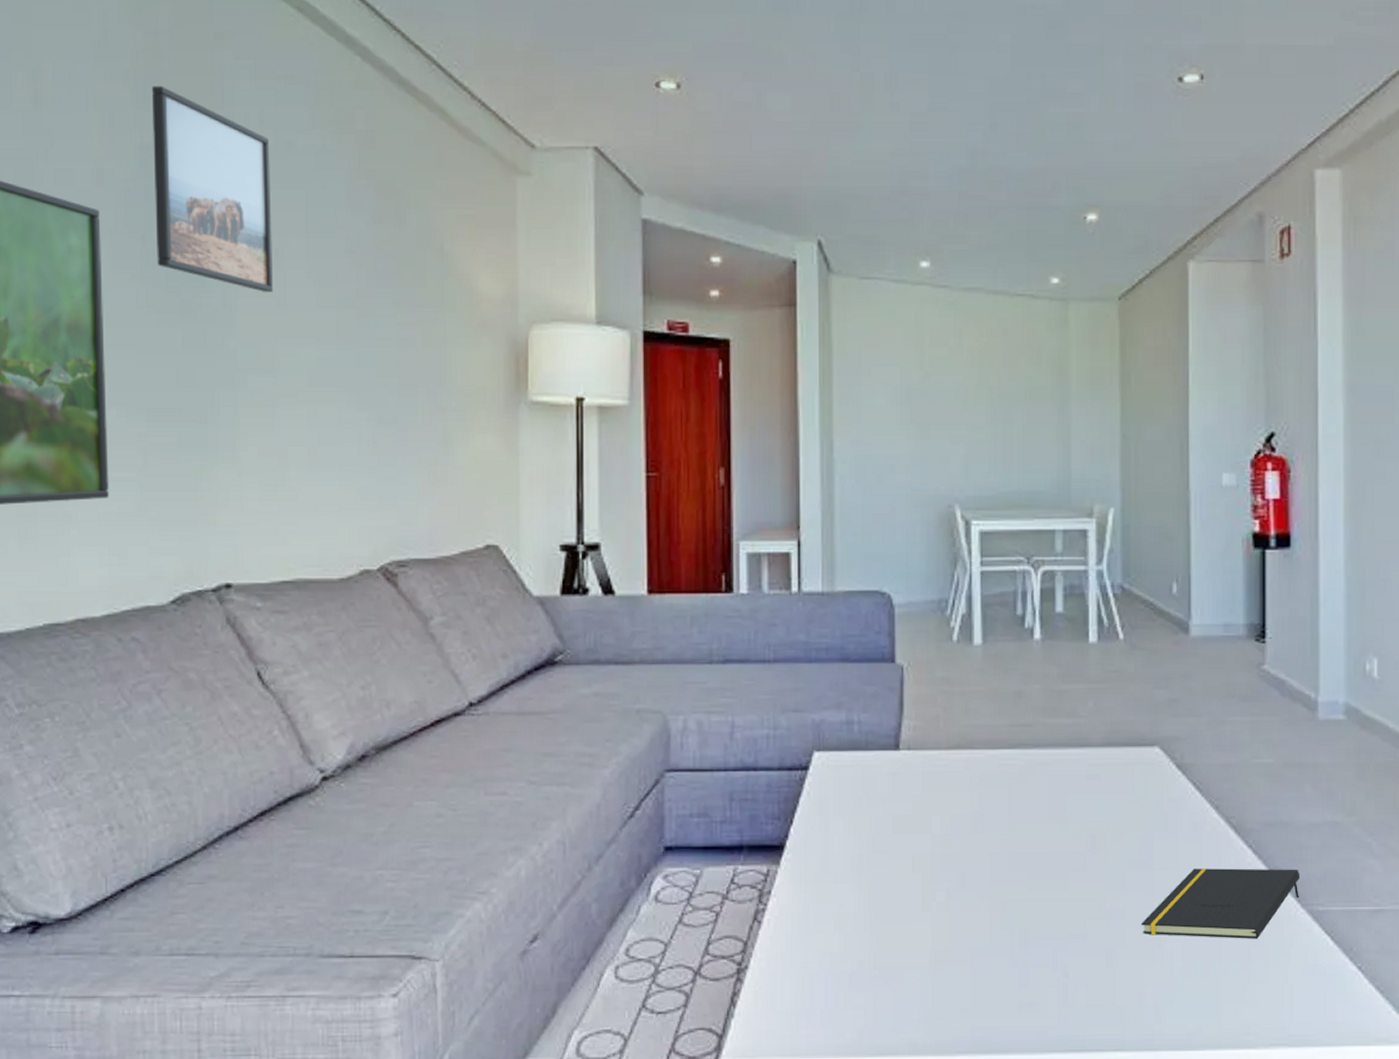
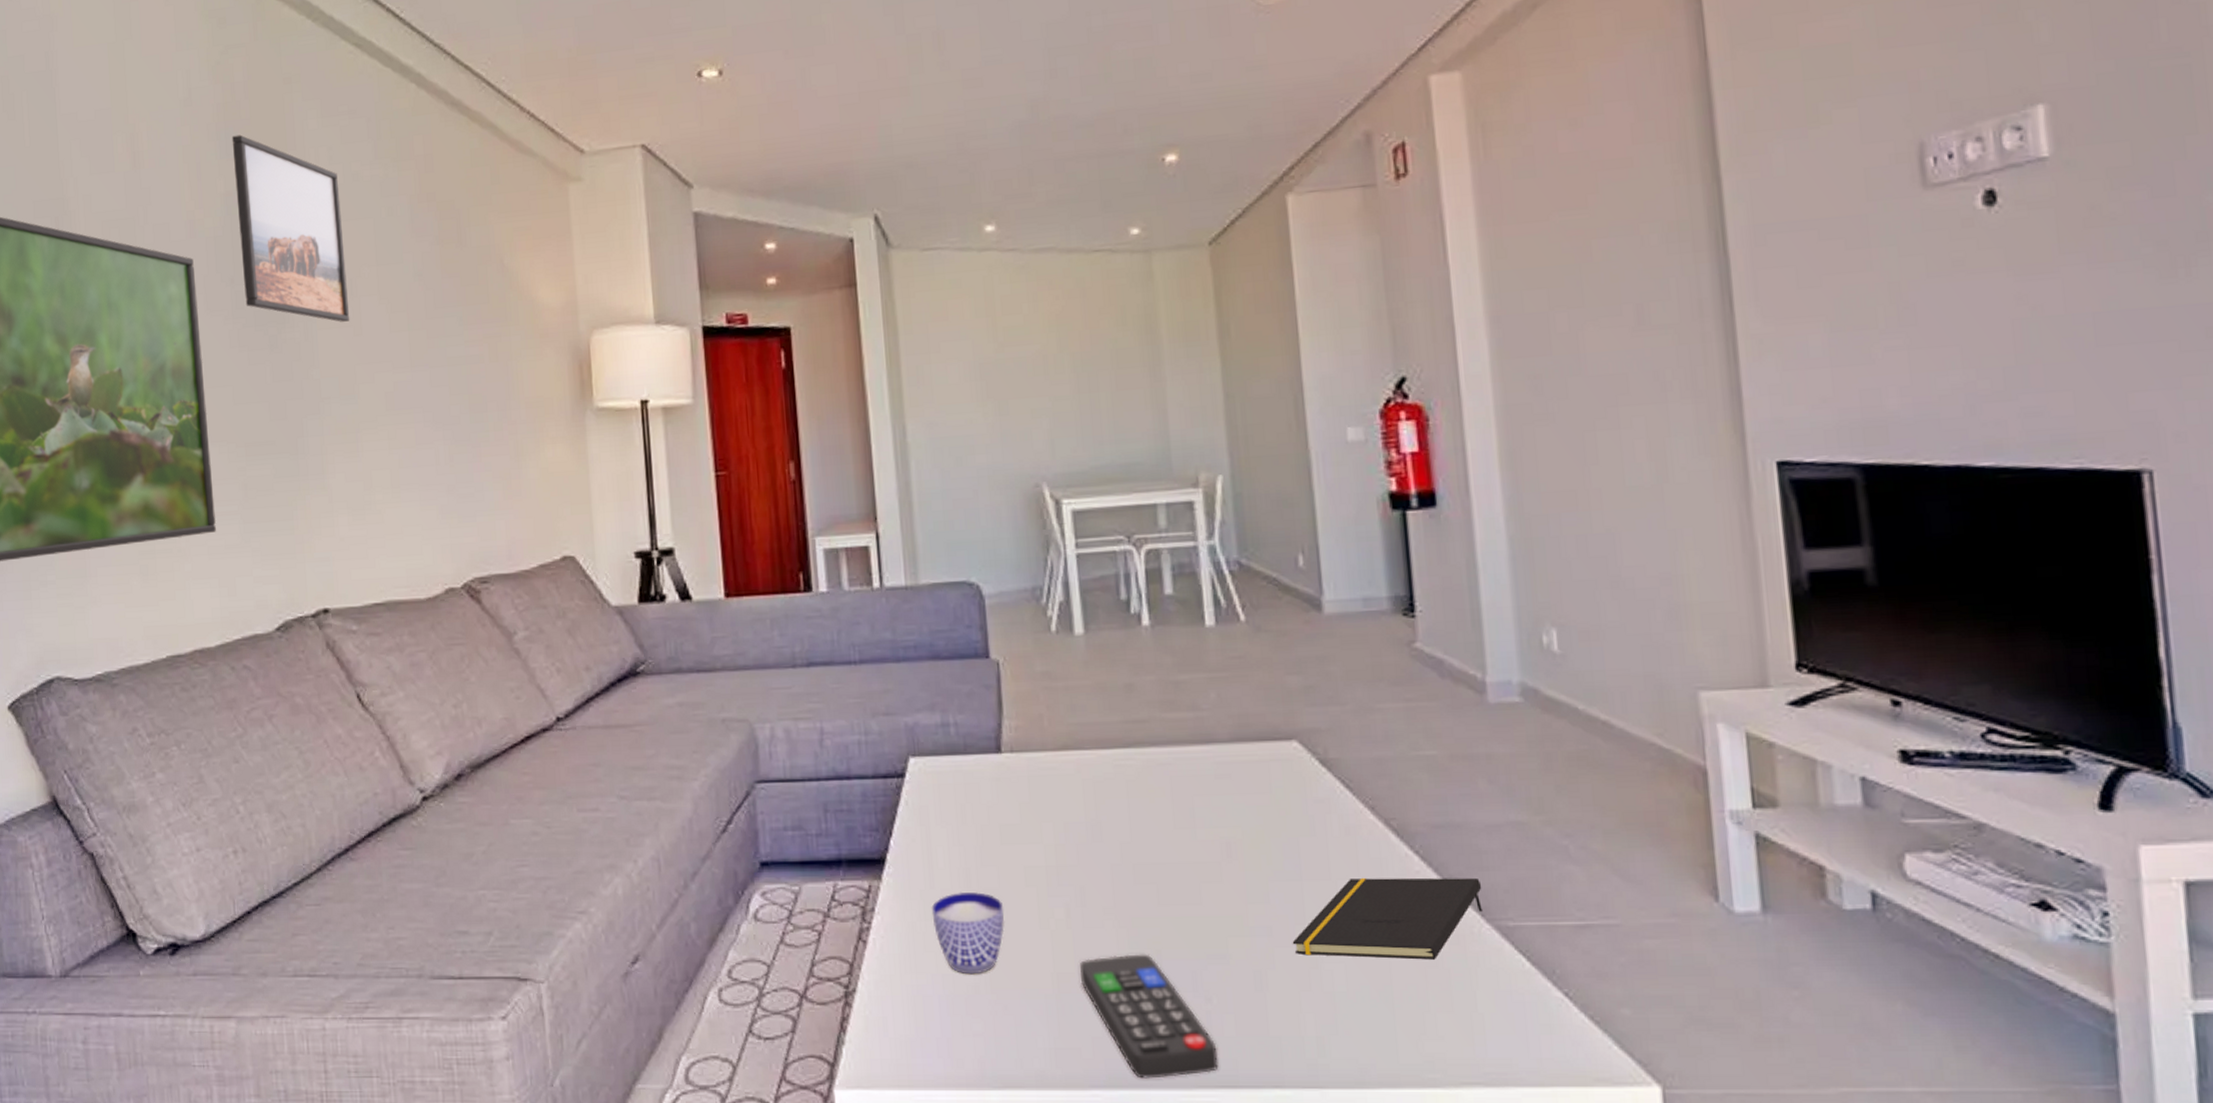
cup: none [824,876,891,952] -> present [931,891,1005,975]
remote control: none [955,933,1070,1045] -> present [1080,954,1219,1079]

